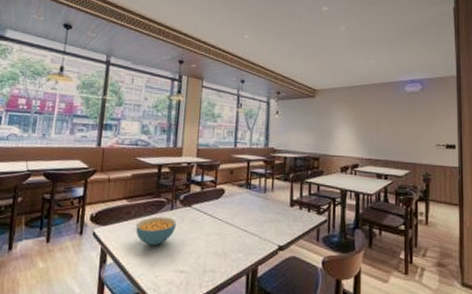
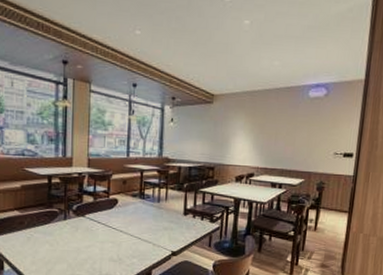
cereal bowl: present [135,216,176,245] -> none [30,226,70,253]

